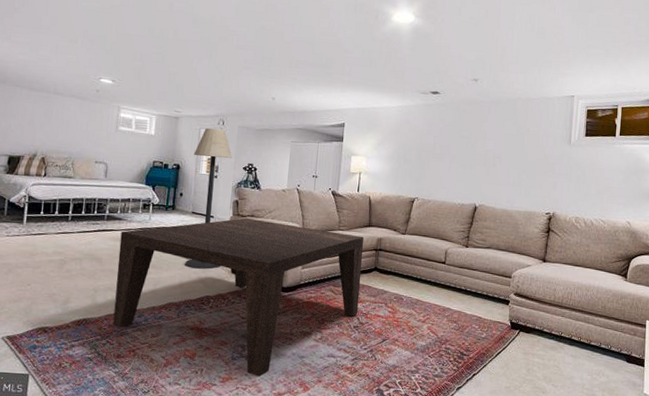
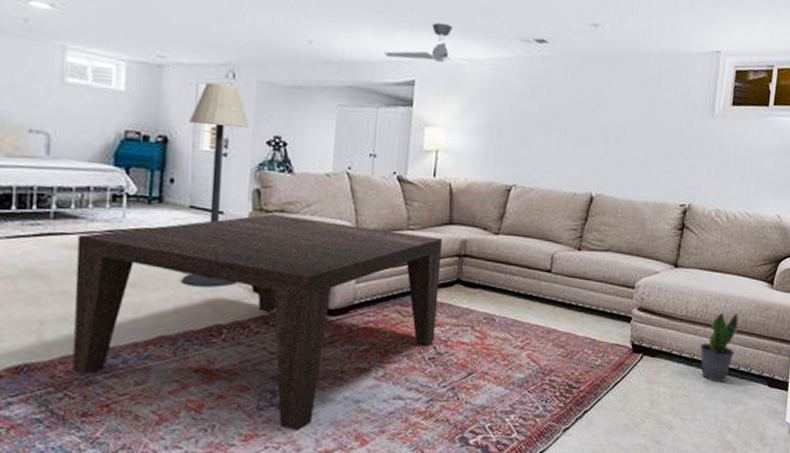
ceiling fan: none [323,82,401,113] -> present [383,22,494,69]
potted plant: none [567,299,598,357] -> present [700,312,739,383]

